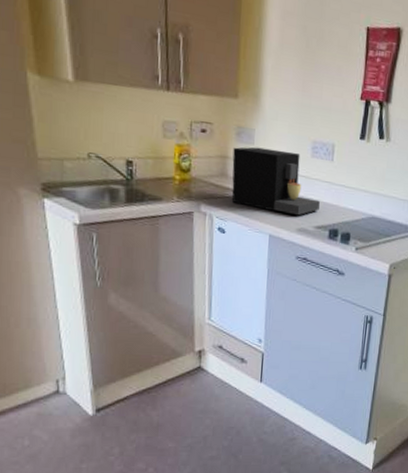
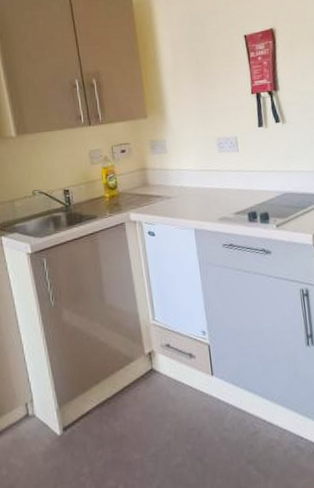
coffee maker: present [231,147,320,216] -> none [150,152,235,208]

